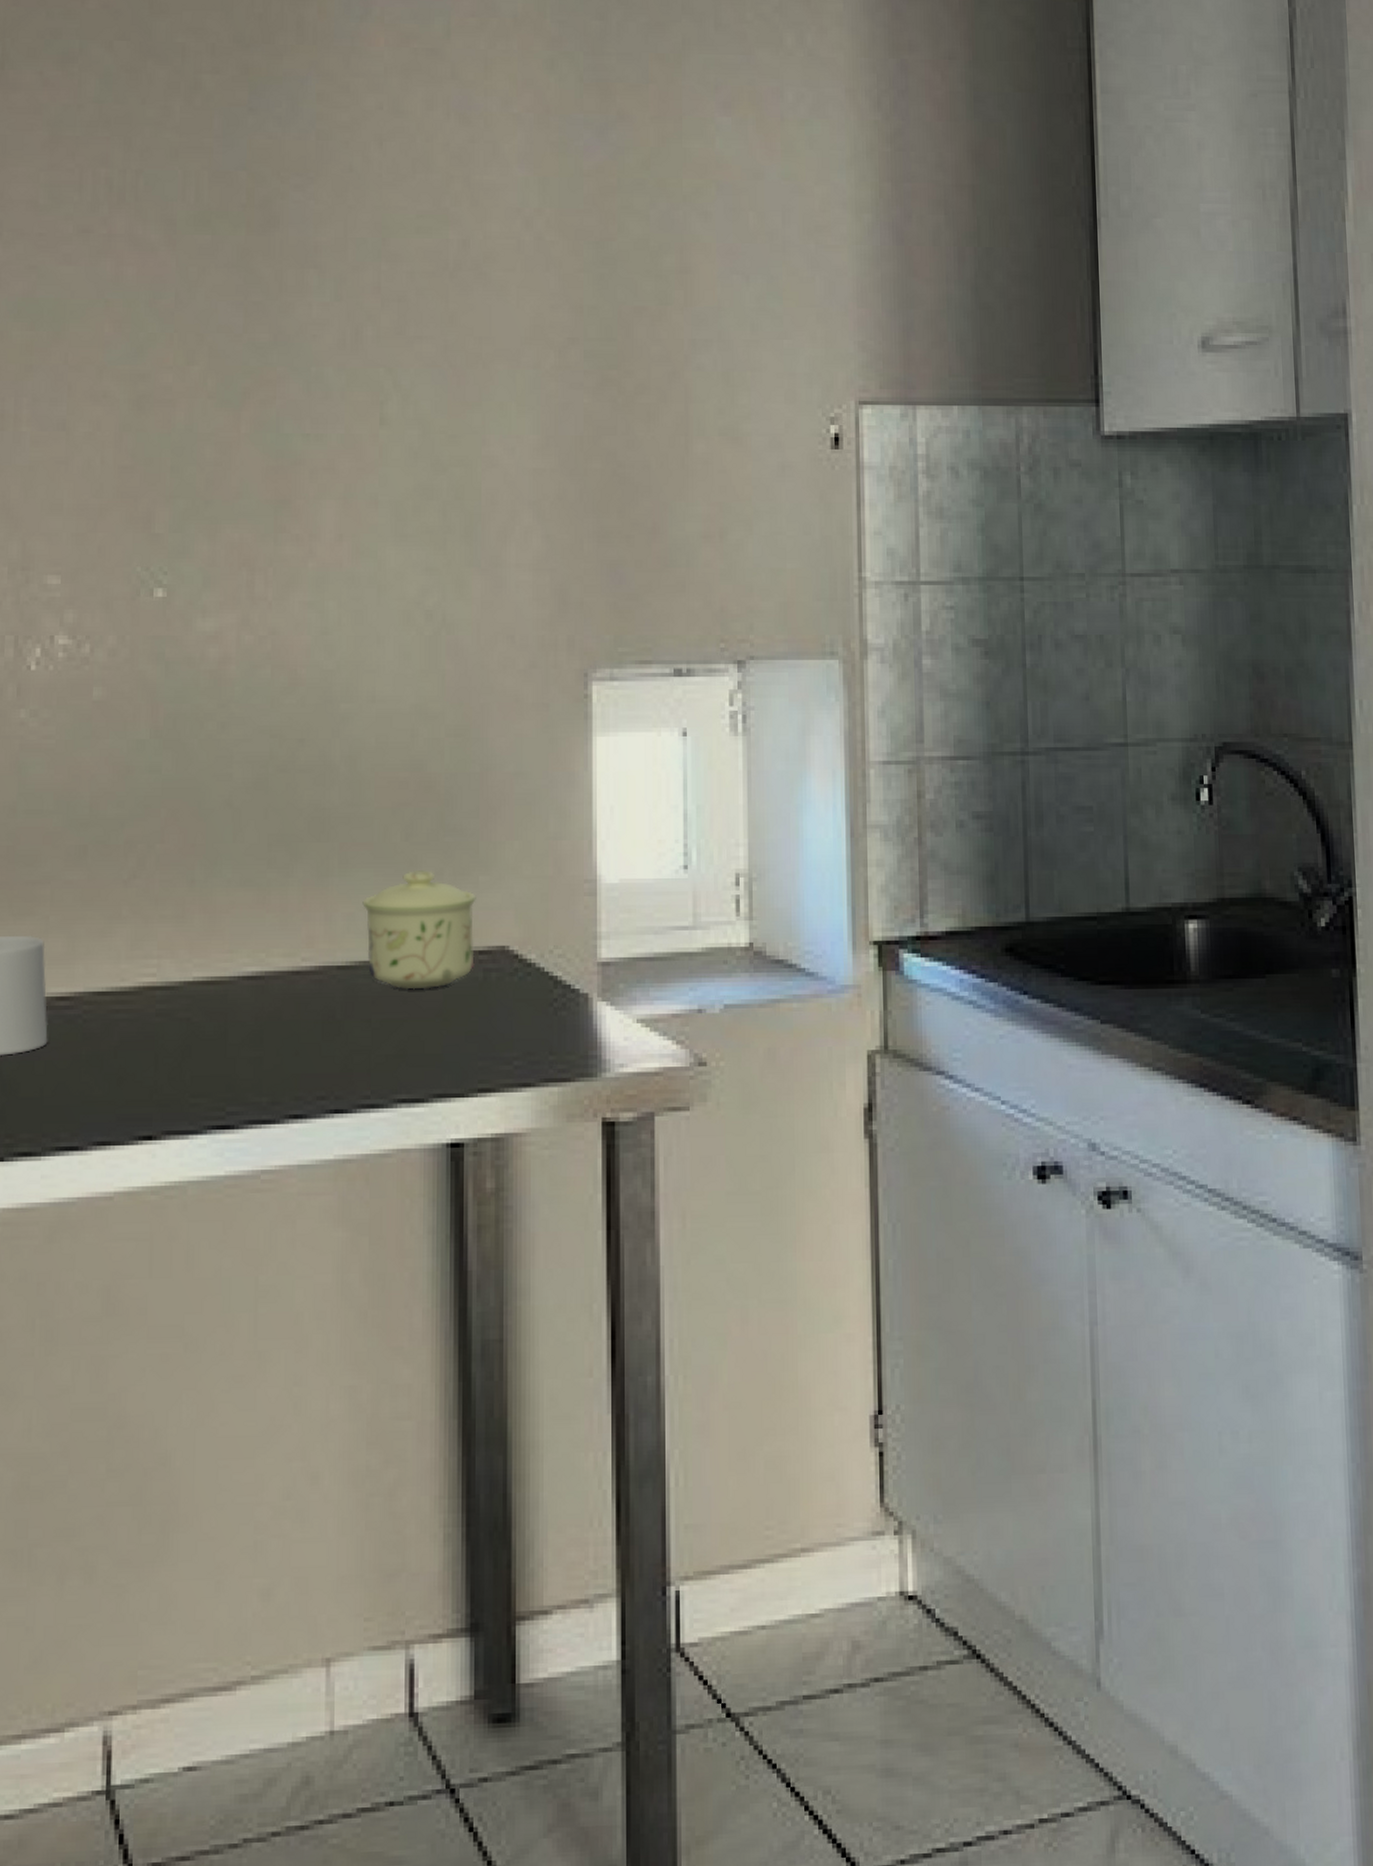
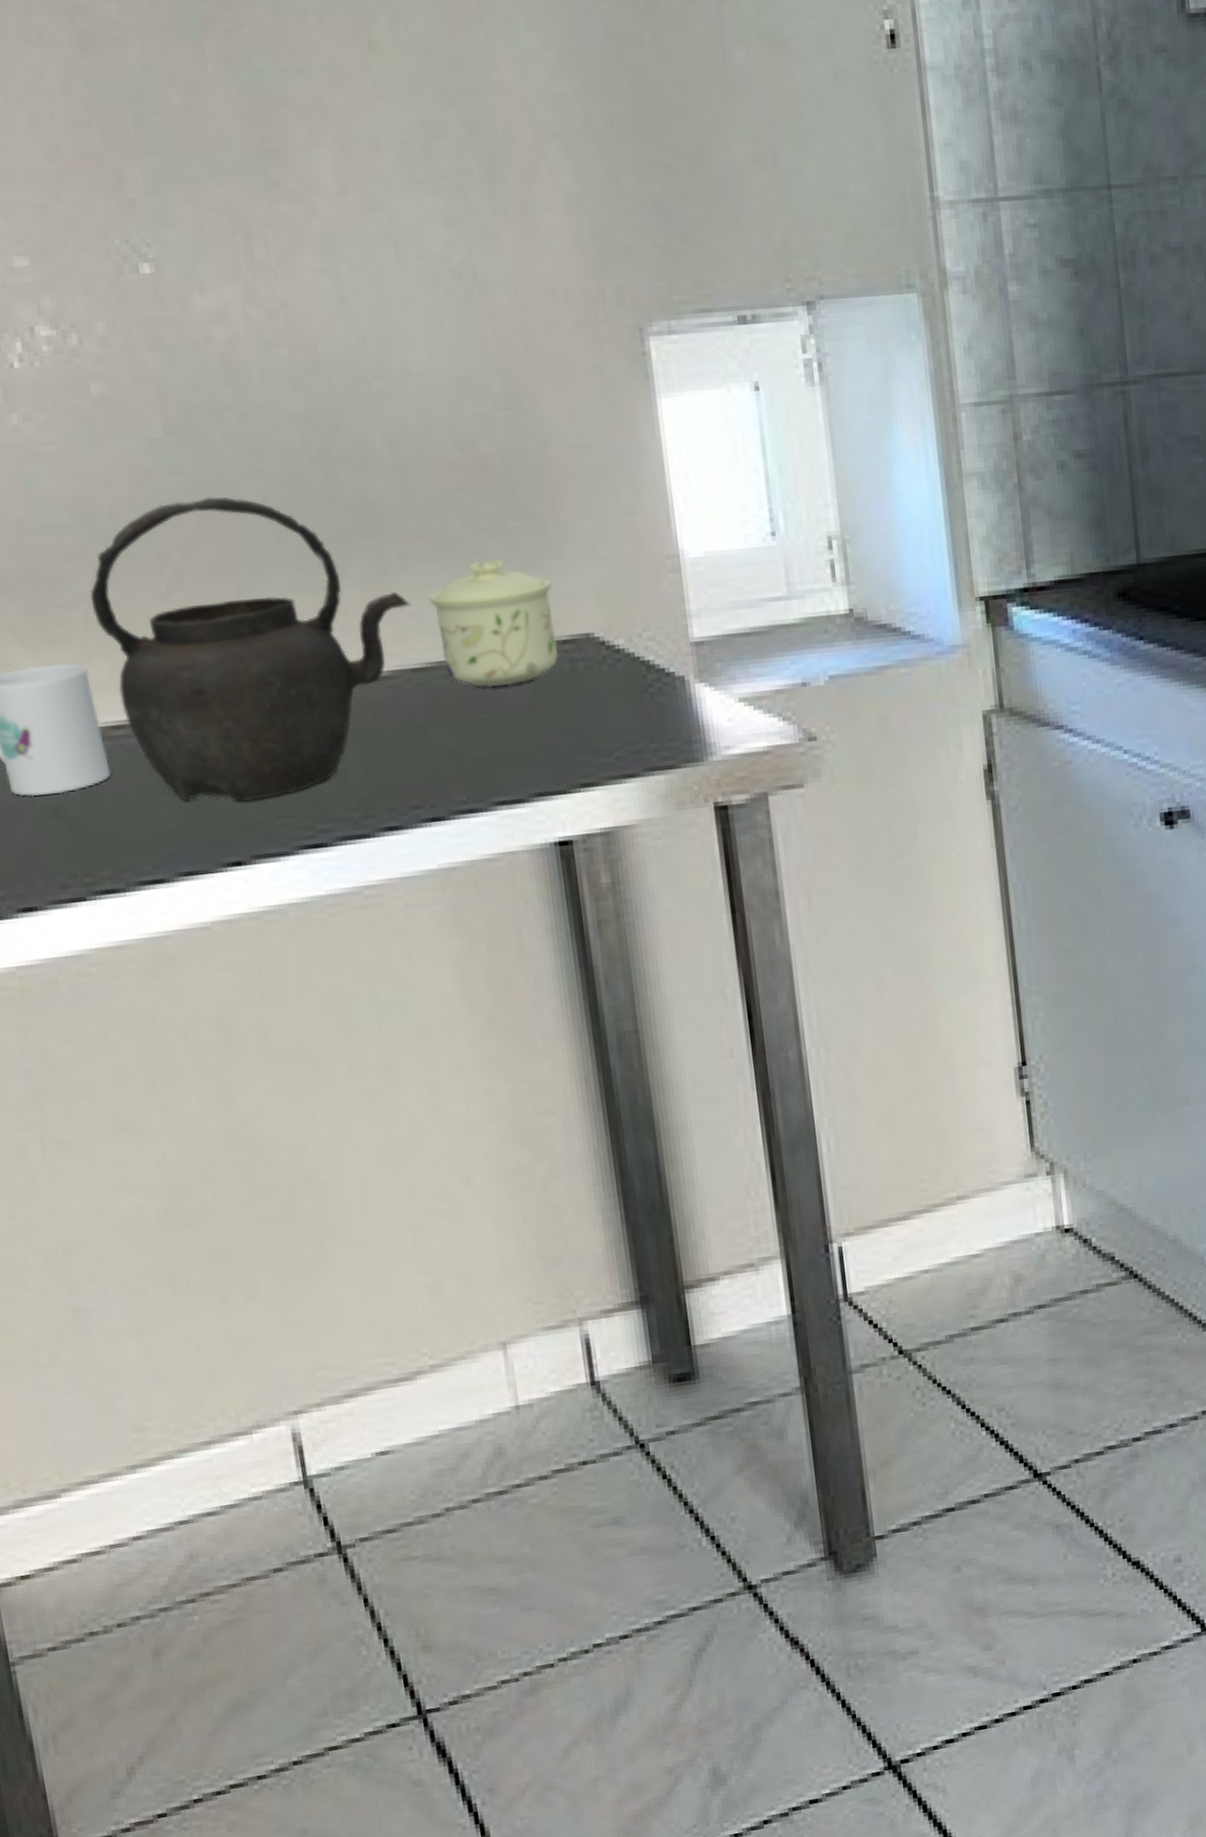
kettle: none [59,794,346,1079] -> present [90,496,412,802]

